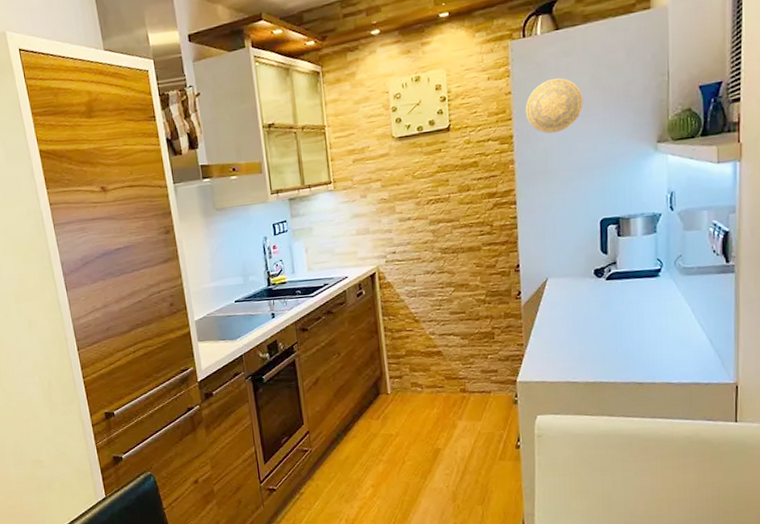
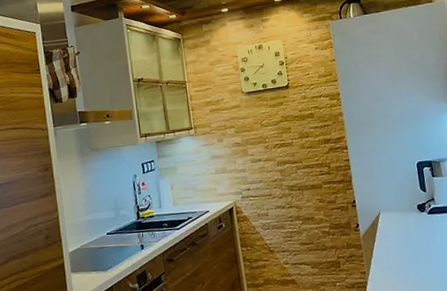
decorative plate: present [525,78,584,134] -> none [347,50,392,92]

